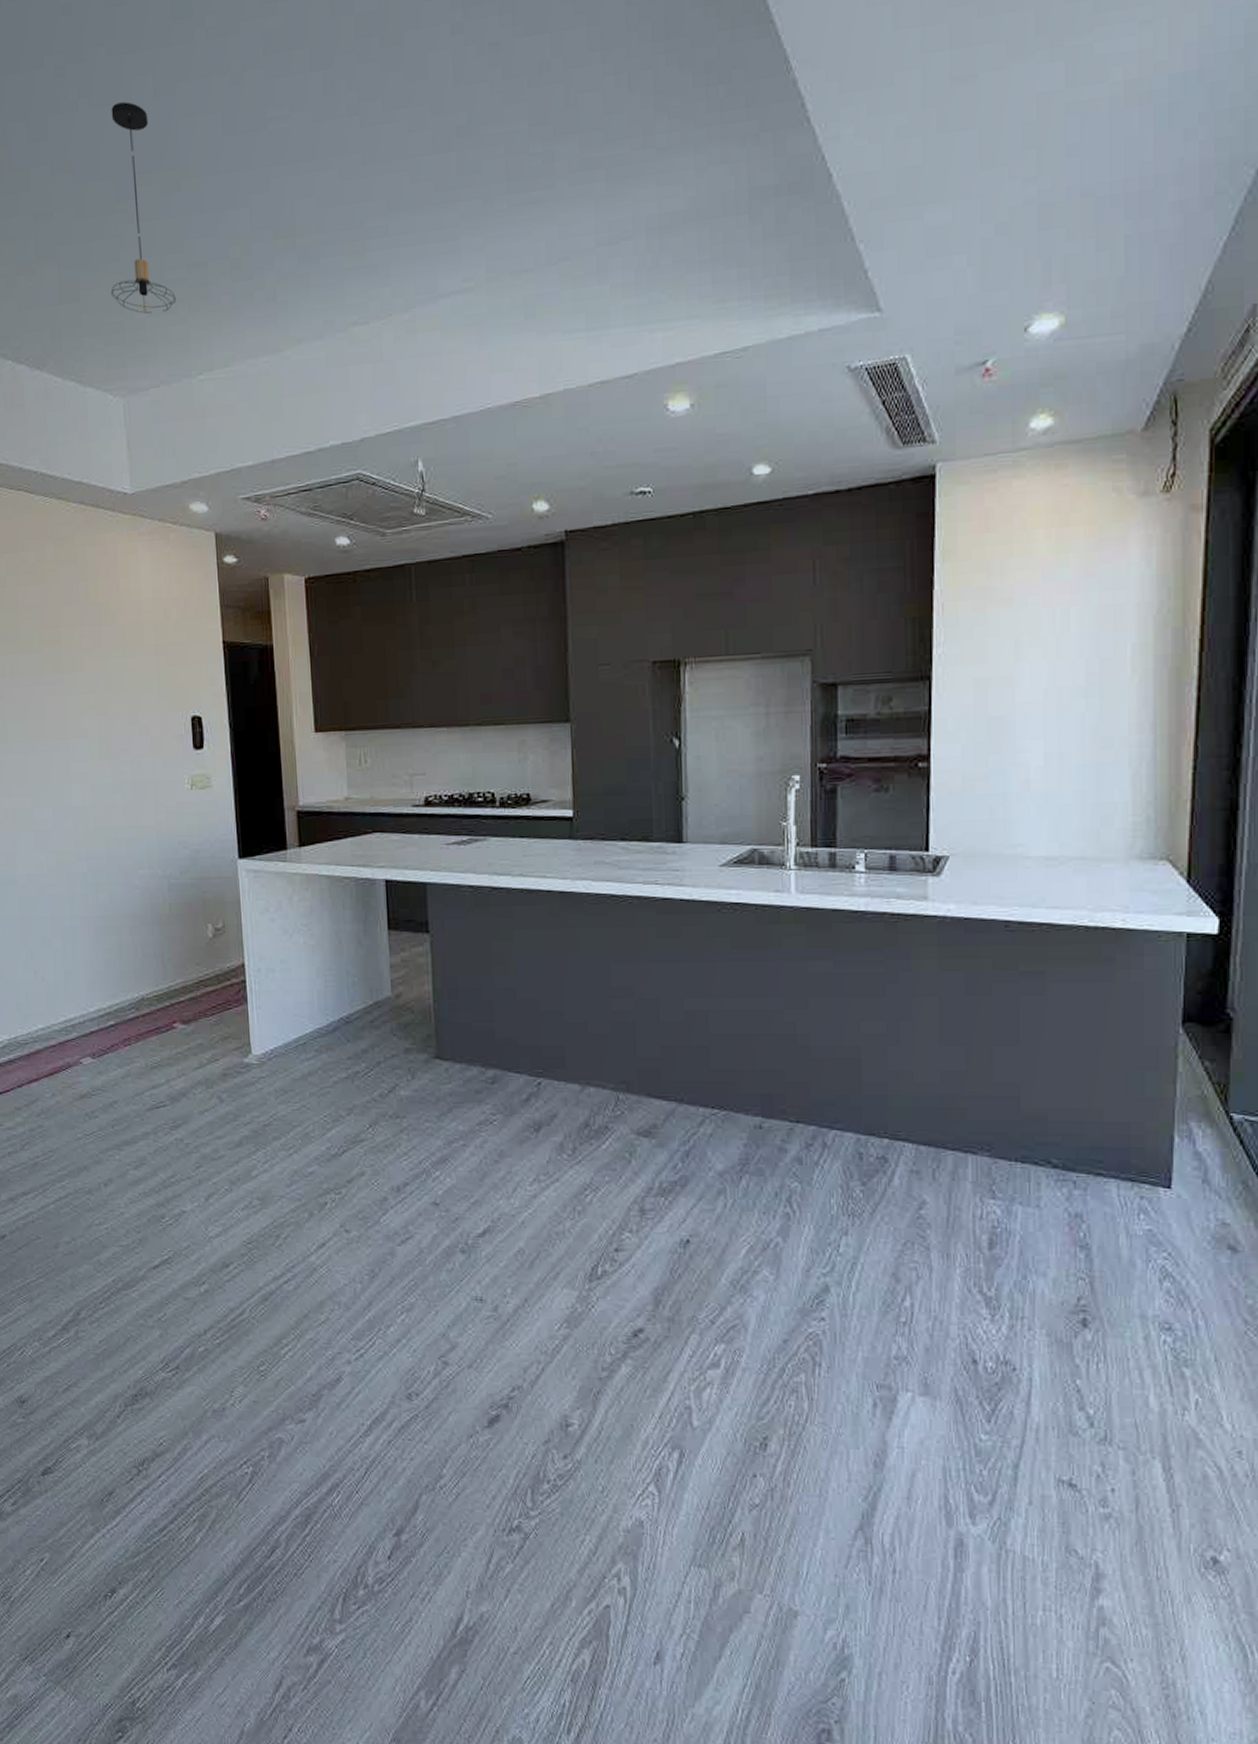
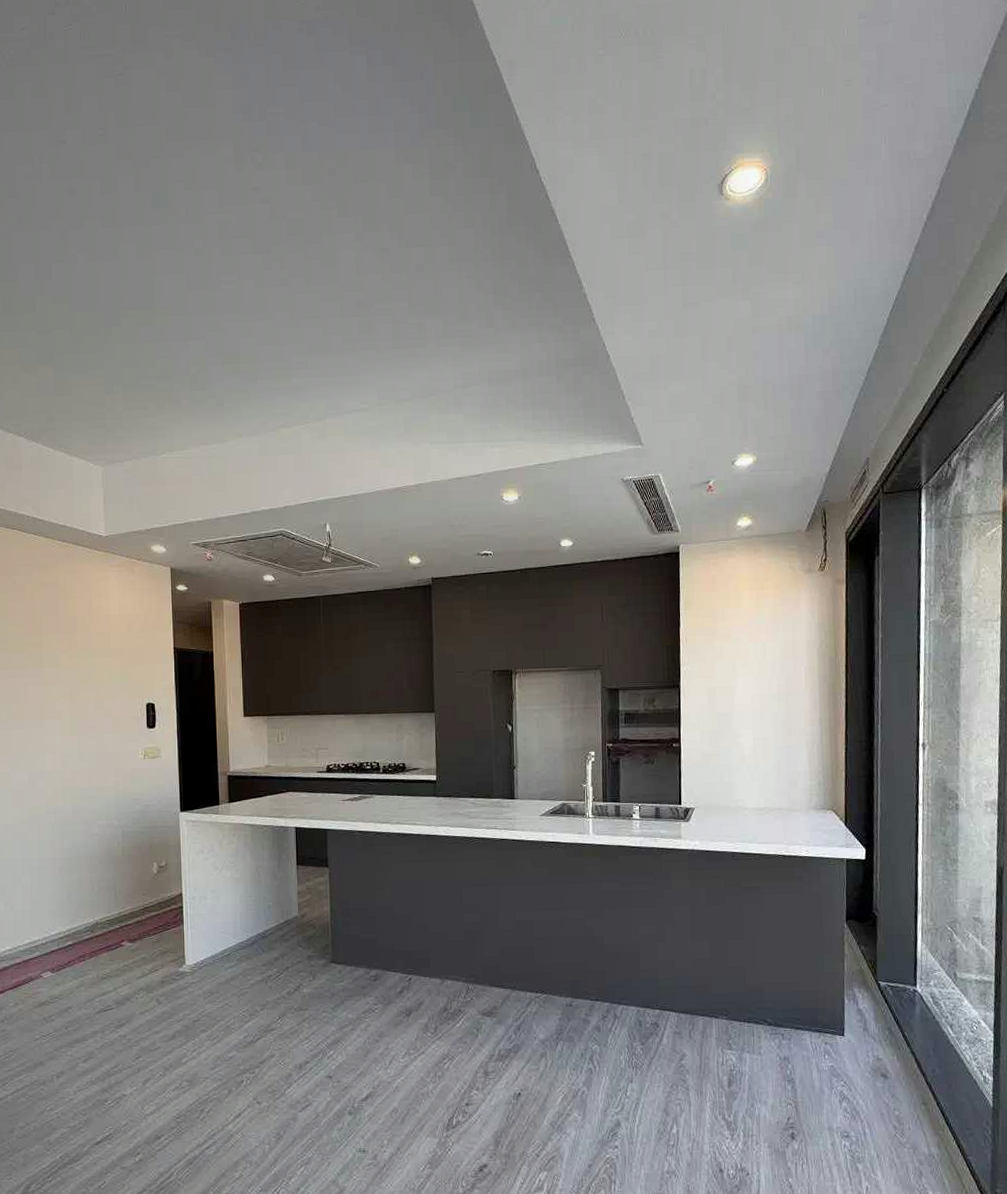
pendant light: present [110,101,176,314] -> none [95,259,147,408]

